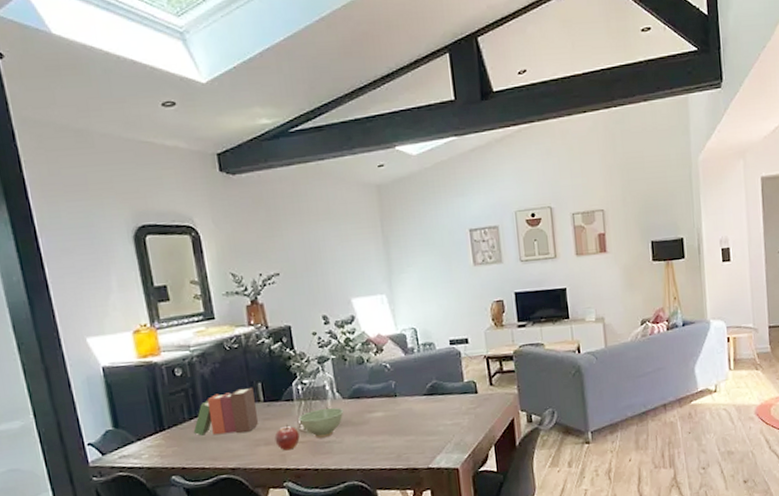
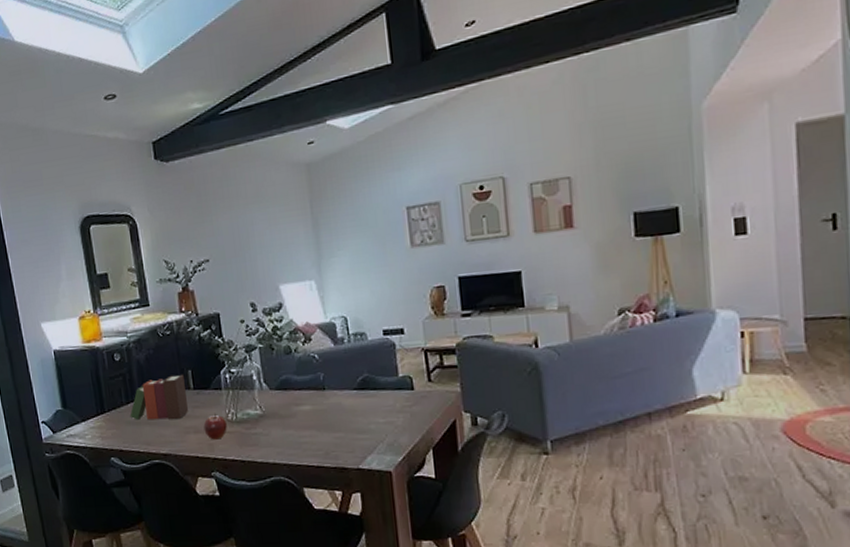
bowl: present [298,407,344,438] -> none [226,398,271,429]

